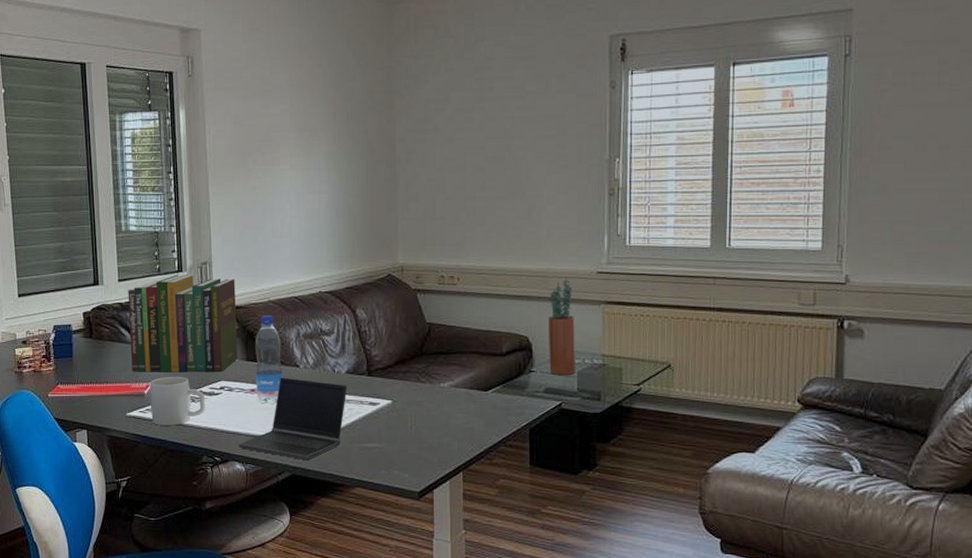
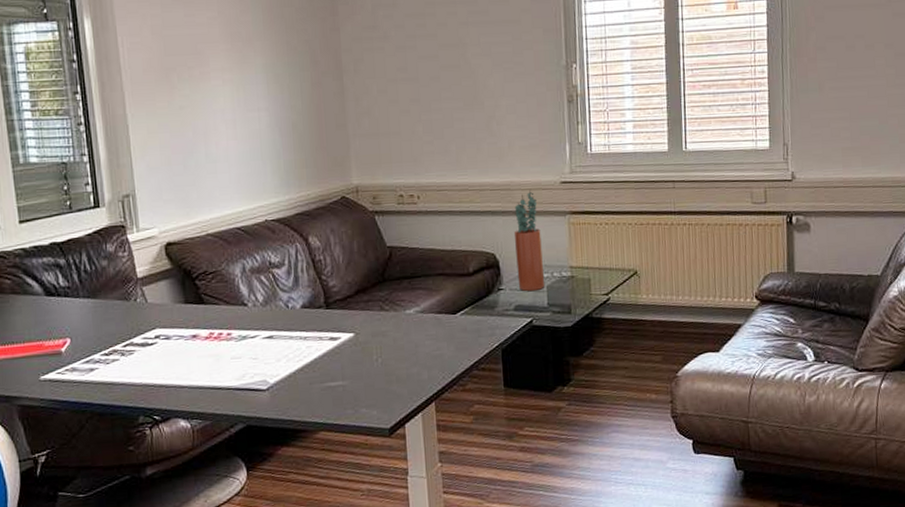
books: present [128,274,238,373] -> none [32,210,175,328]
mug: present [150,376,206,426] -> none [67,328,139,387]
laptop computer: present [239,377,348,461] -> none [181,318,304,409]
bottle: present [254,314,283,405] -> none [193,249,229,351]

